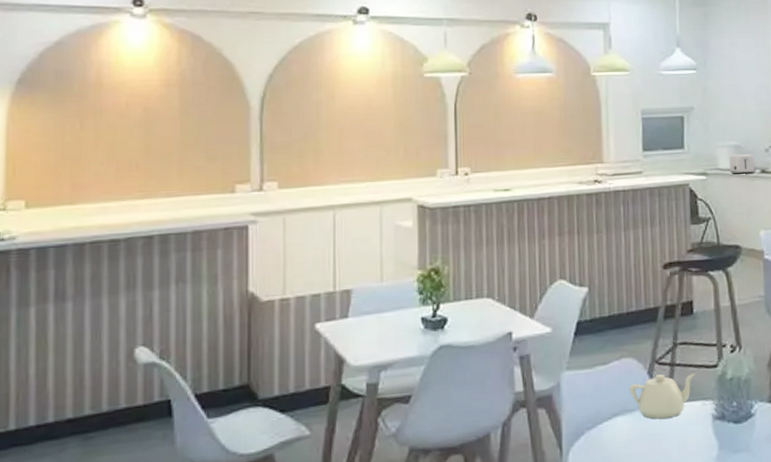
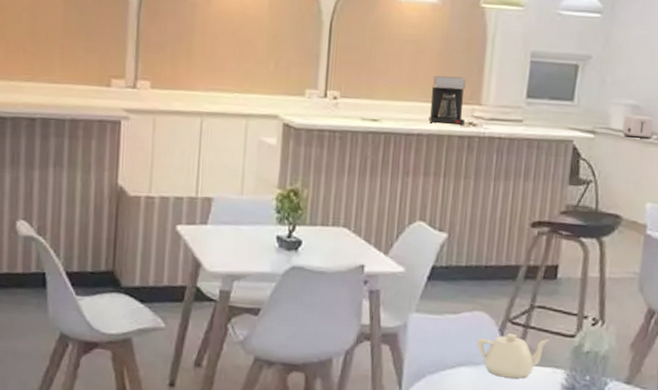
coffee maker: none [556,140,590,186] -> present [429,75,466,126]

